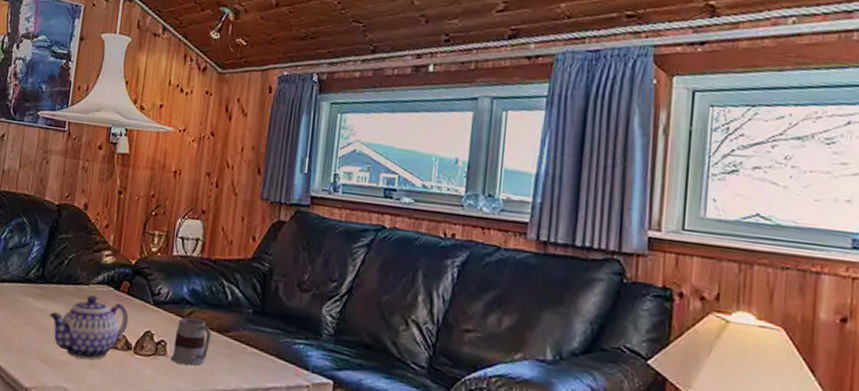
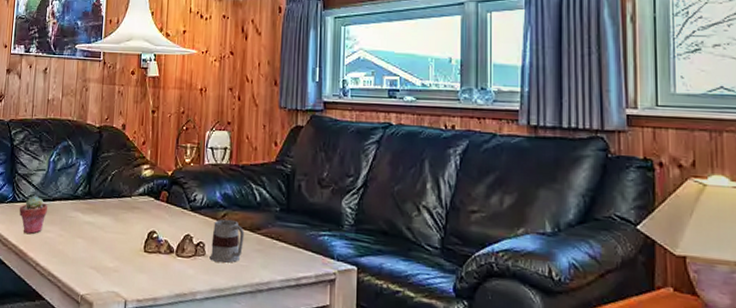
teapot: present [50,295,129,360] -> none [98,206,169,265]

